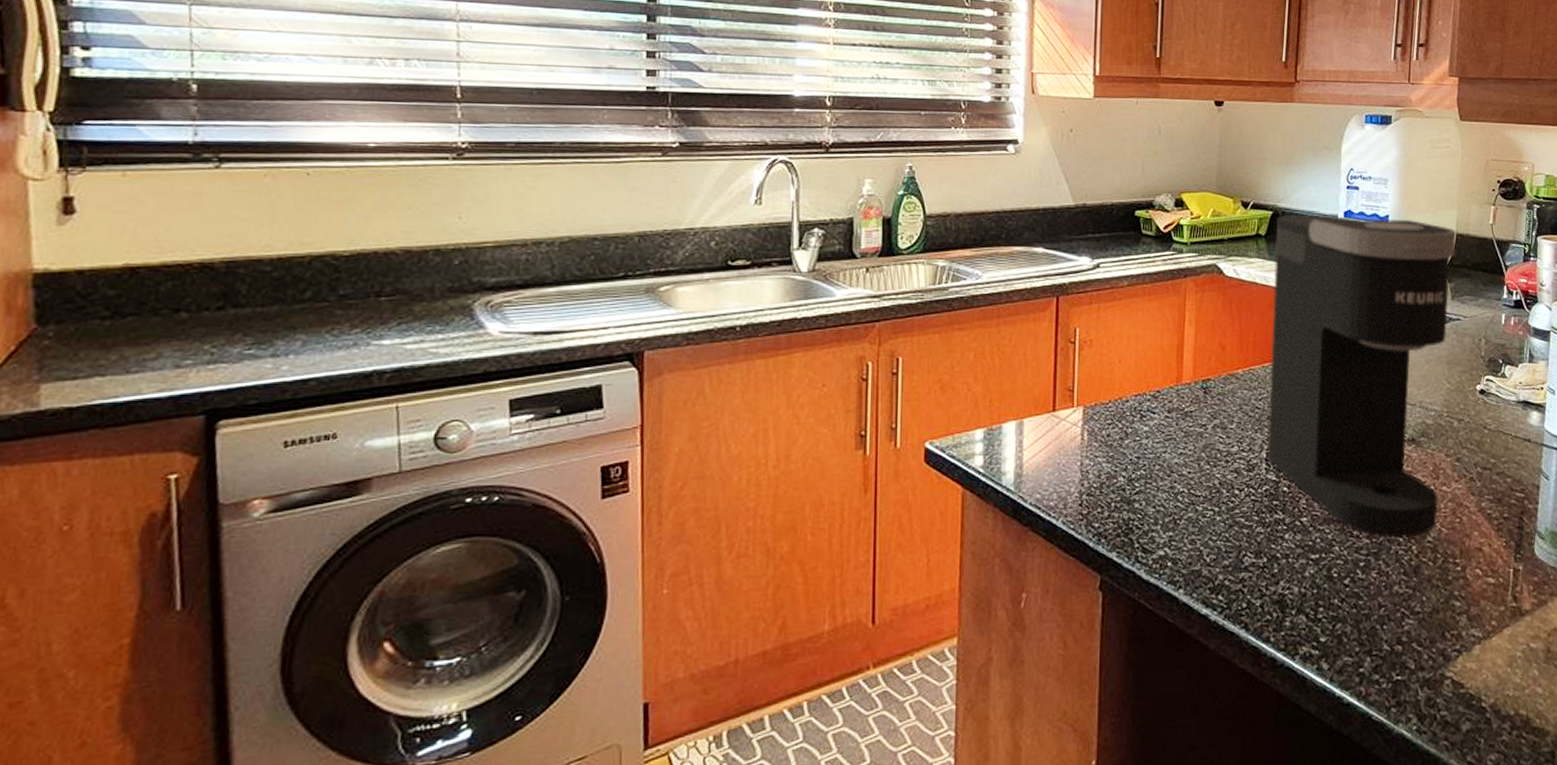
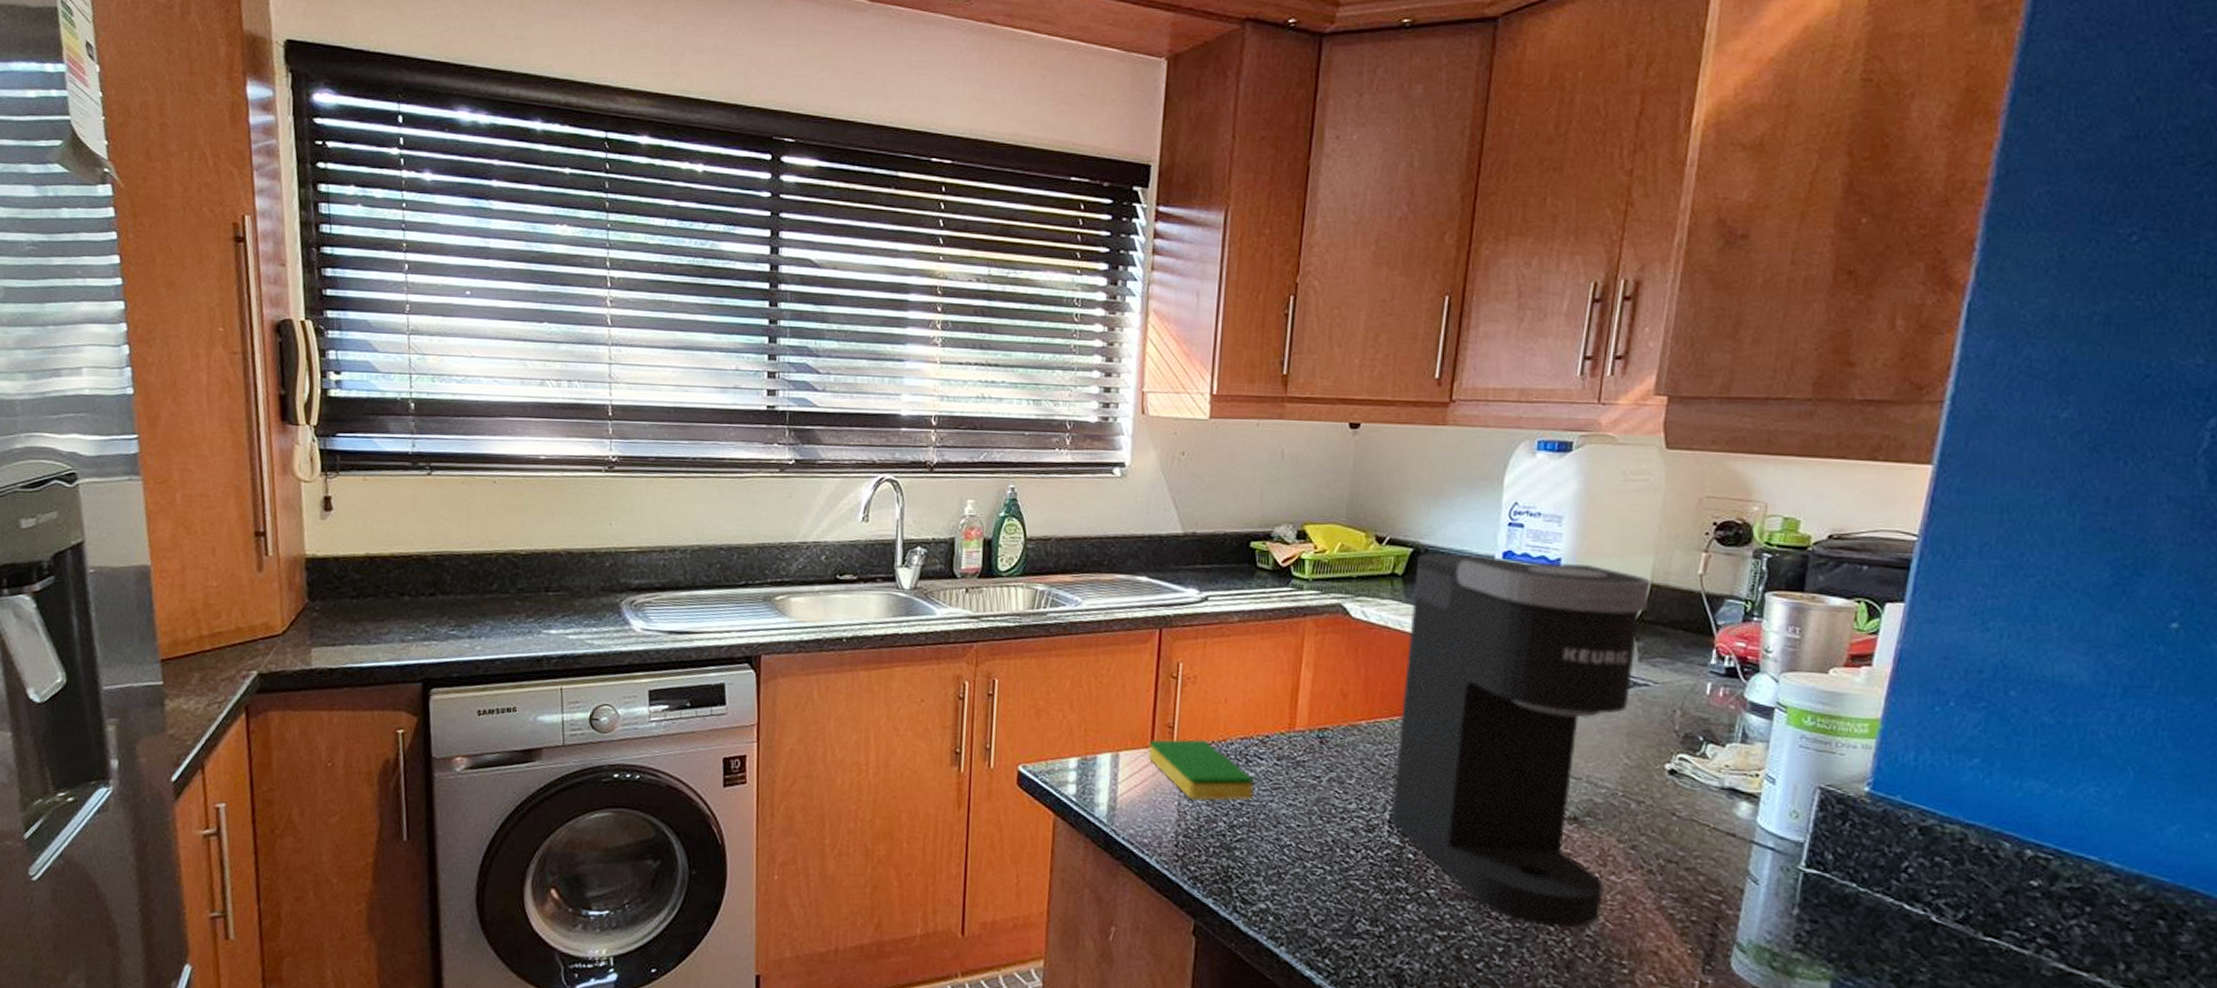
dish sponge: none [1052,400,1149,459] -> present [1149,738,1254,801]

